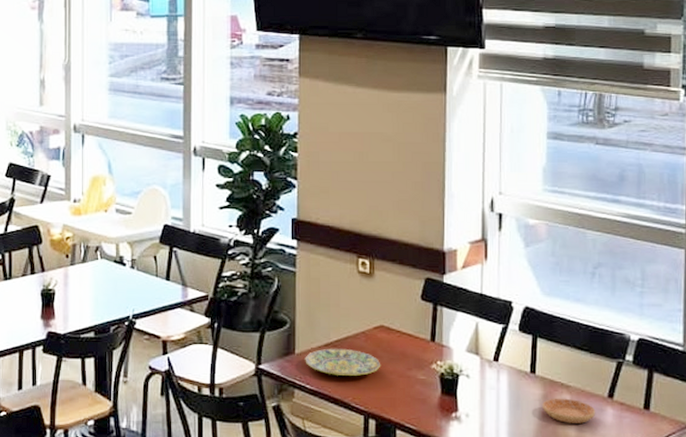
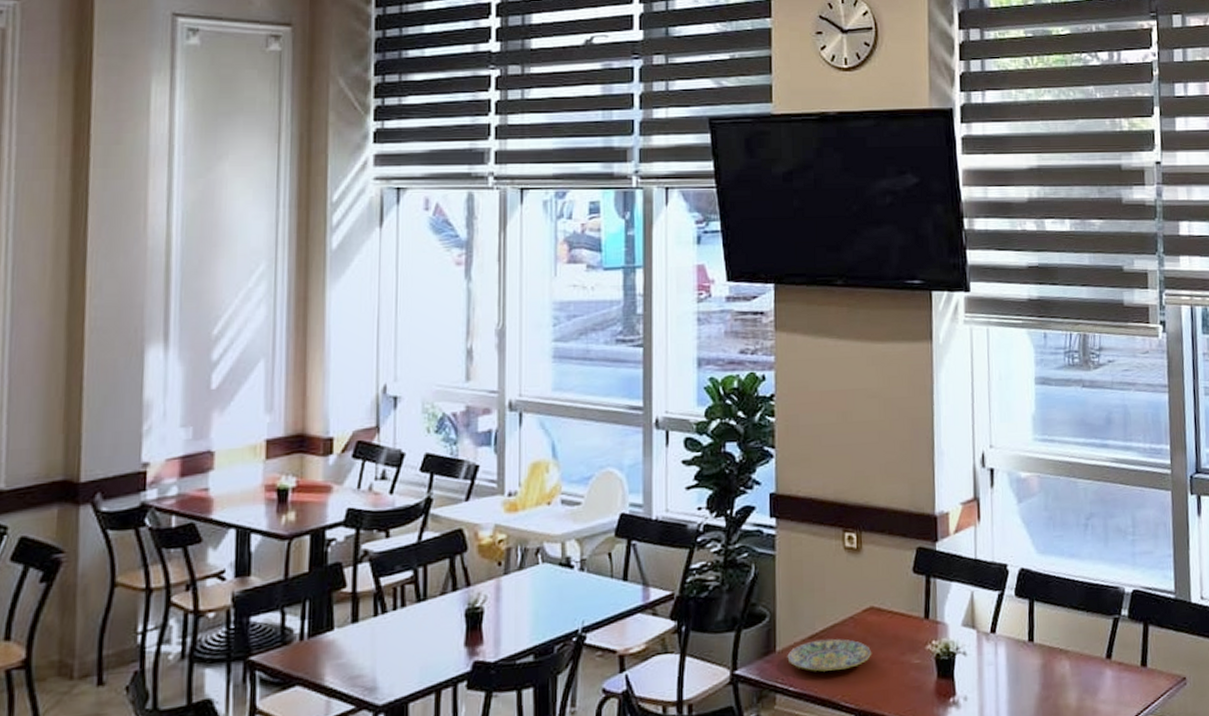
saucer: present [542,398,596,424] -> none [1042,664,1095,693]

